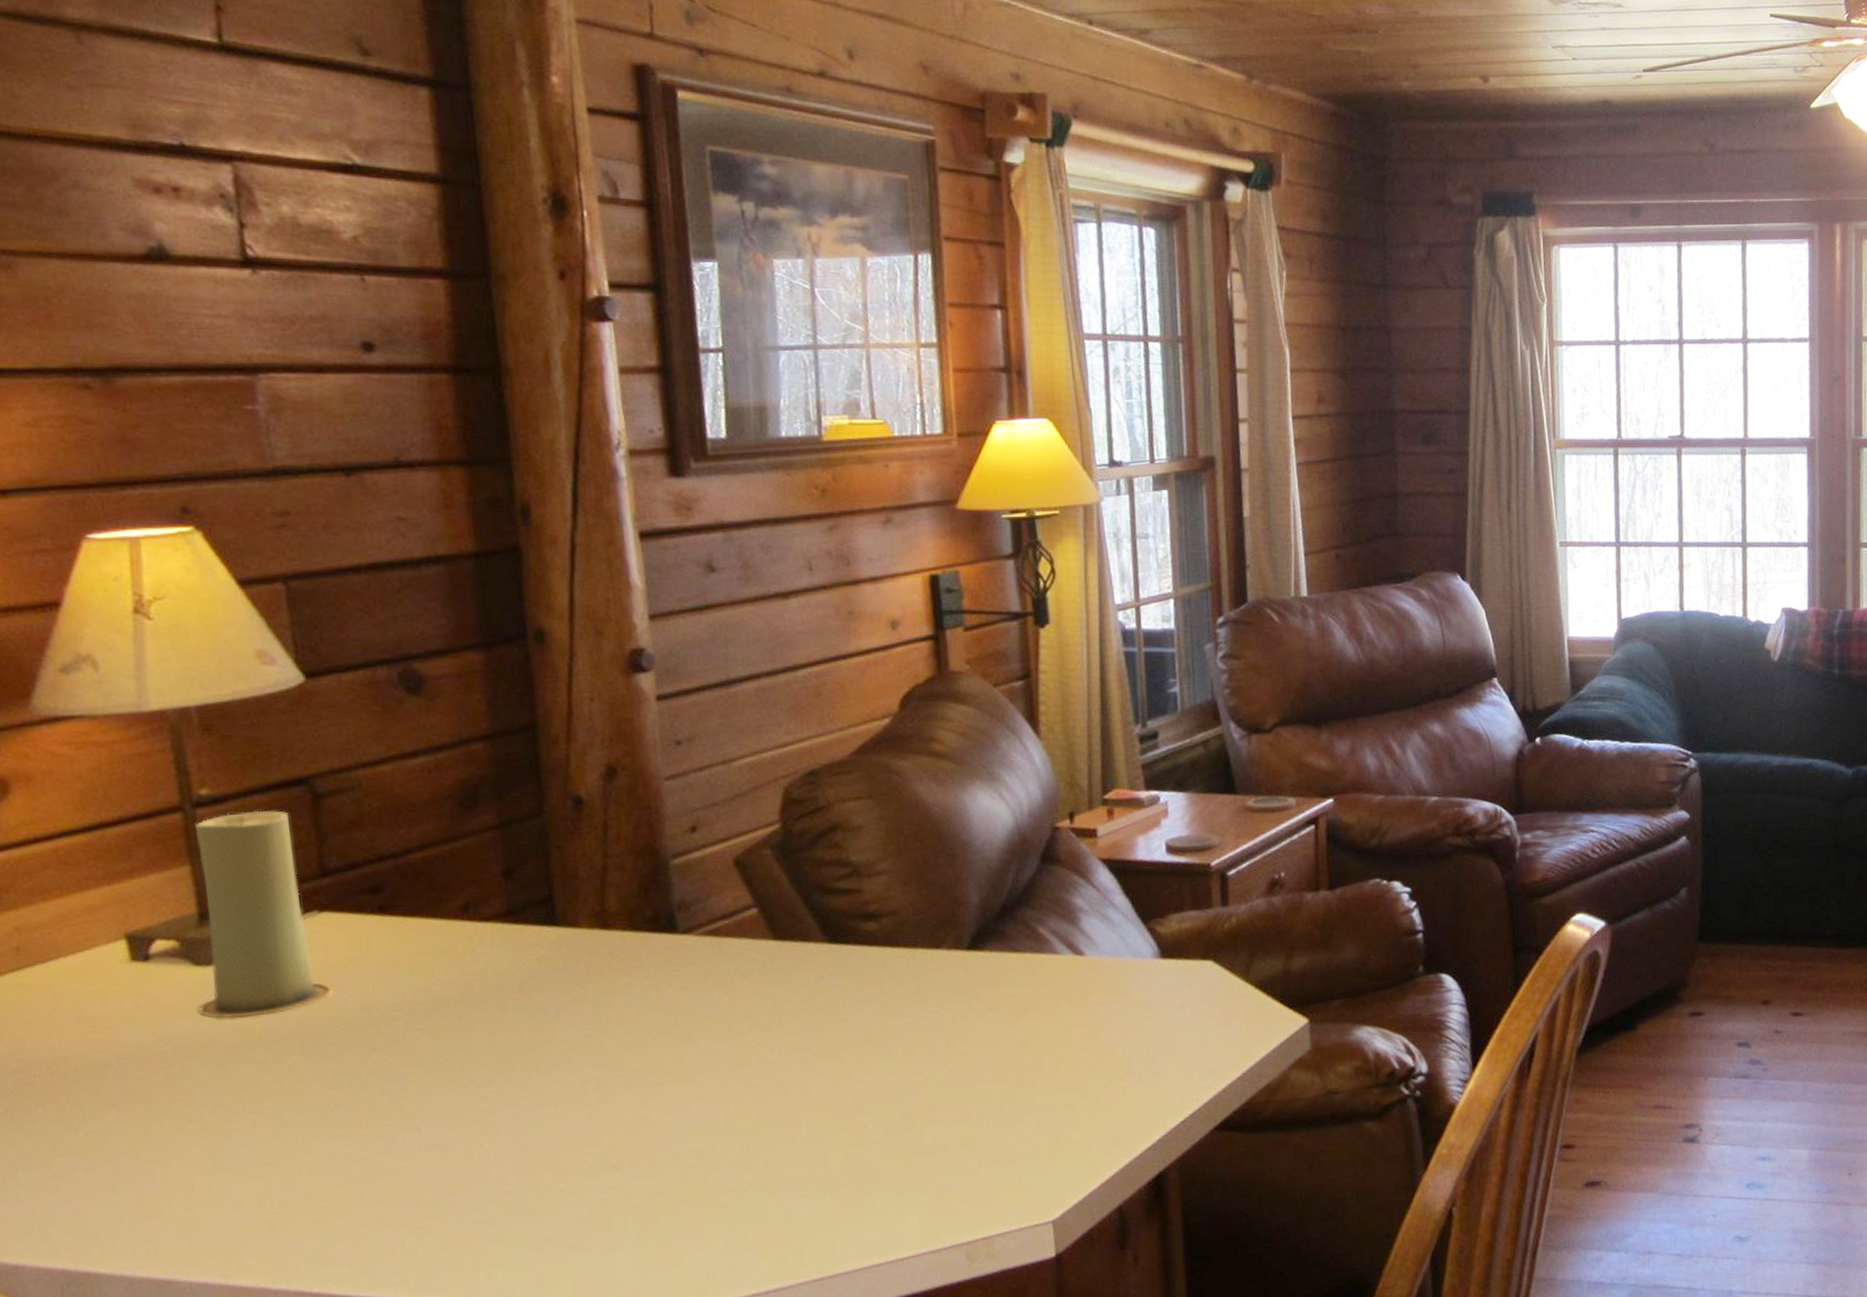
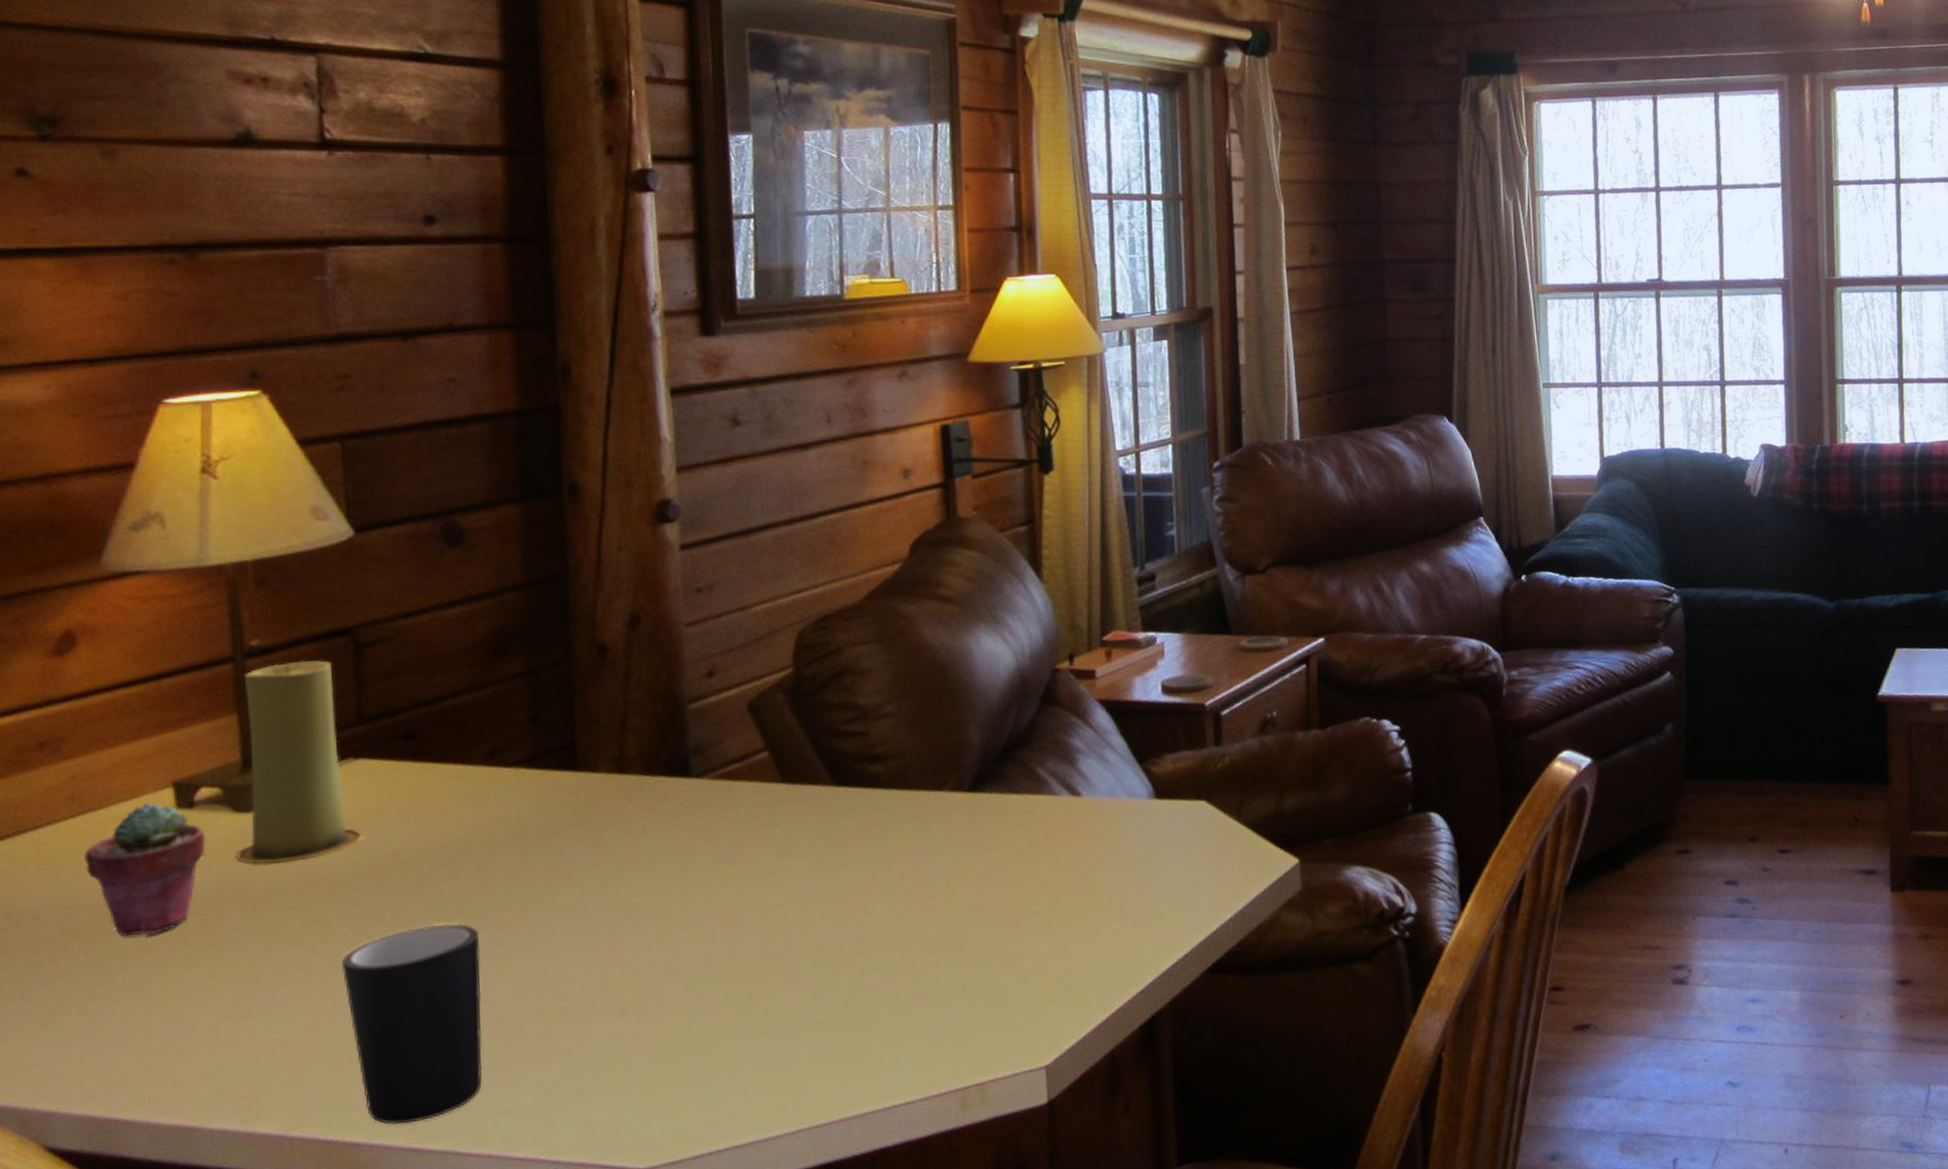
potted succulent: none [35,955,165,1091] -> present [84,803,206,937]
mug: none [316,1079,472,1278] -> present [341,924,483,1125]

